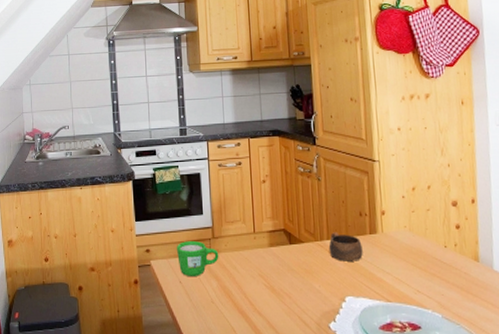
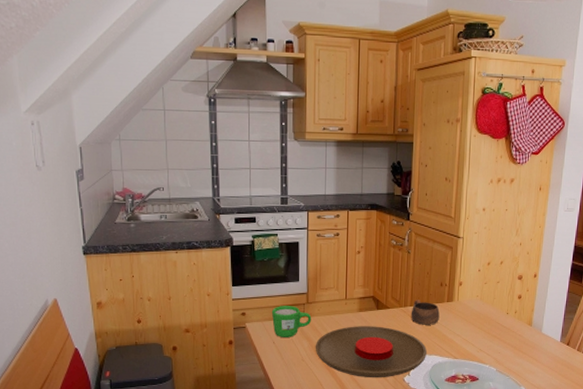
plate: none [224,263,353,325] -> present [315,326,427,378]

